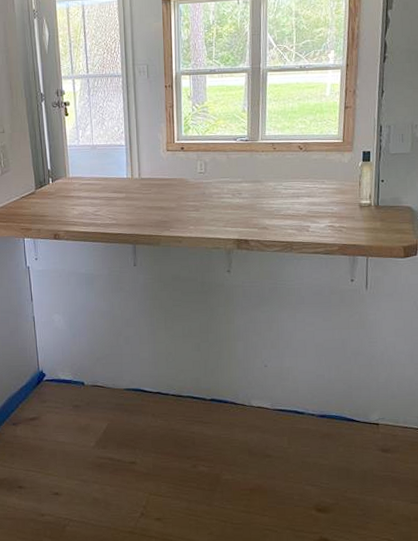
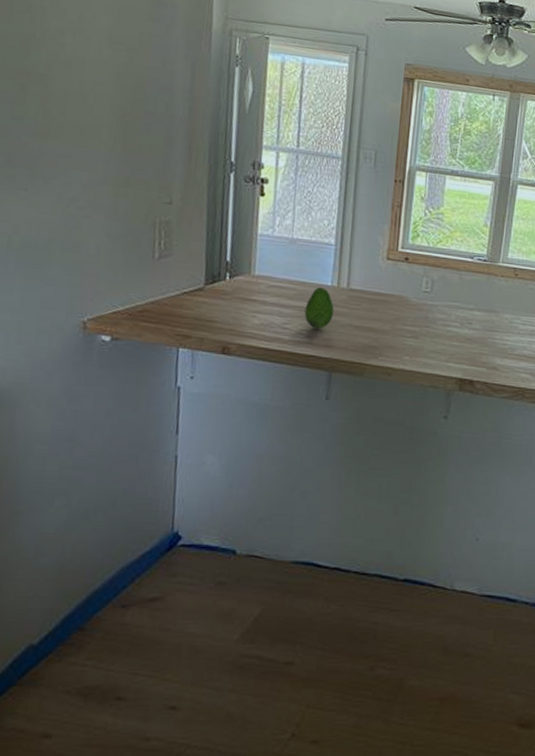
fruit: none [109,180,131,213] -> present [304,287,334,329]

